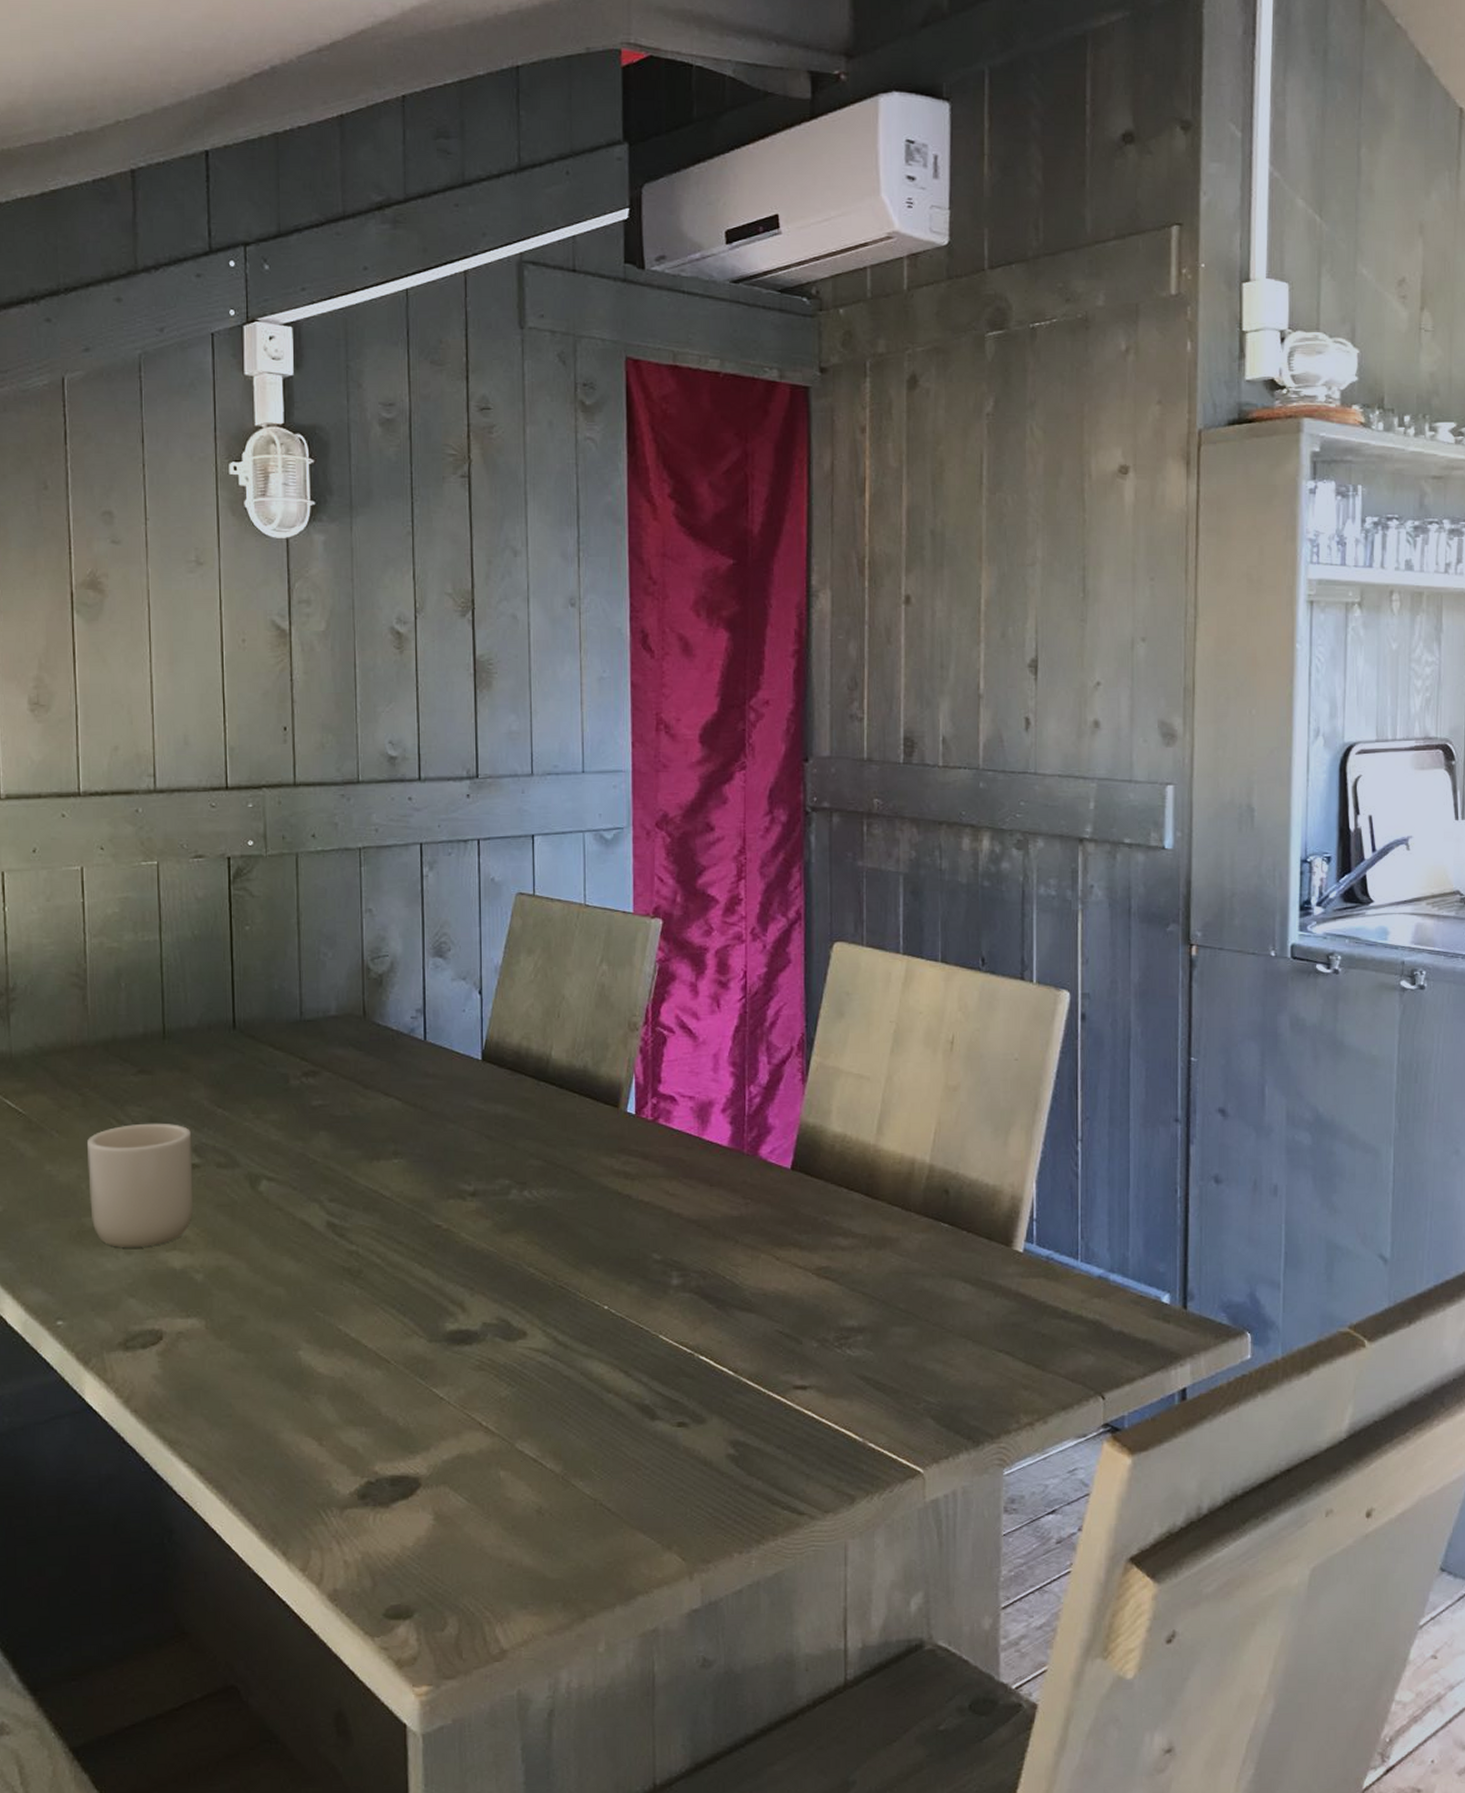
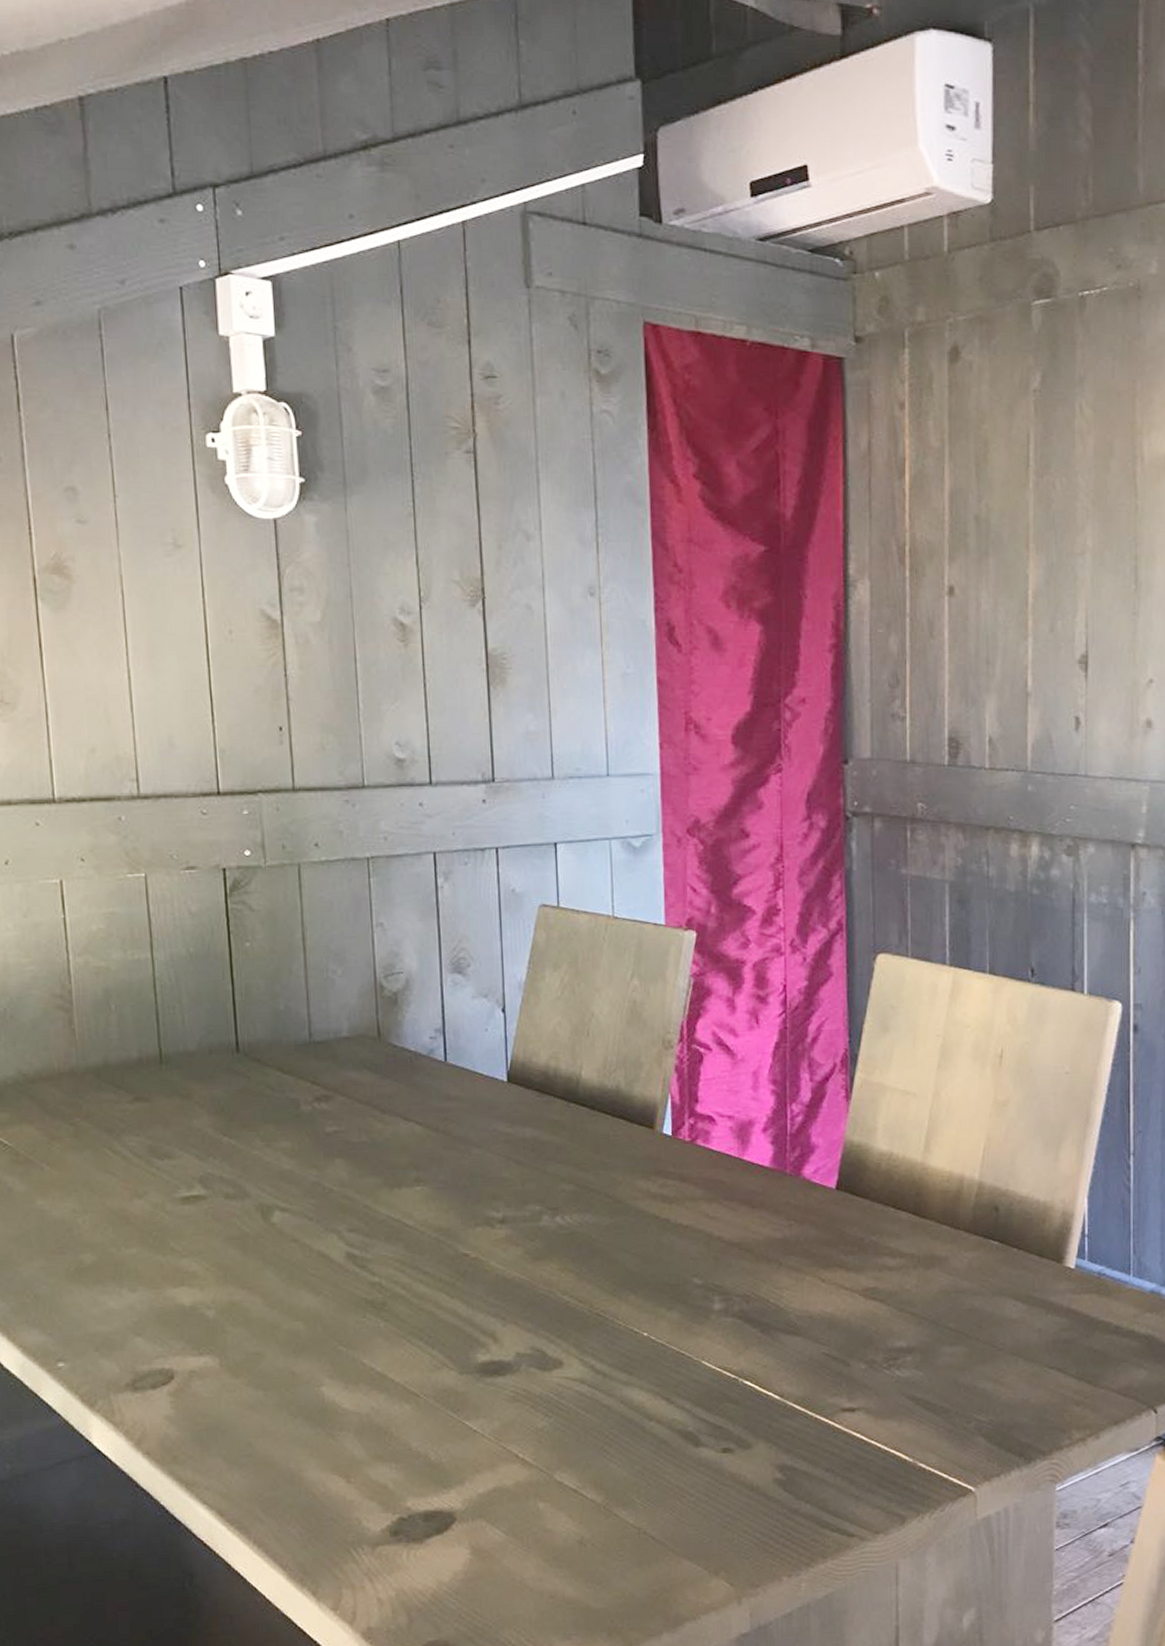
mug: present [86,1123,194,1247] -> none [80,1153,202,1285]

